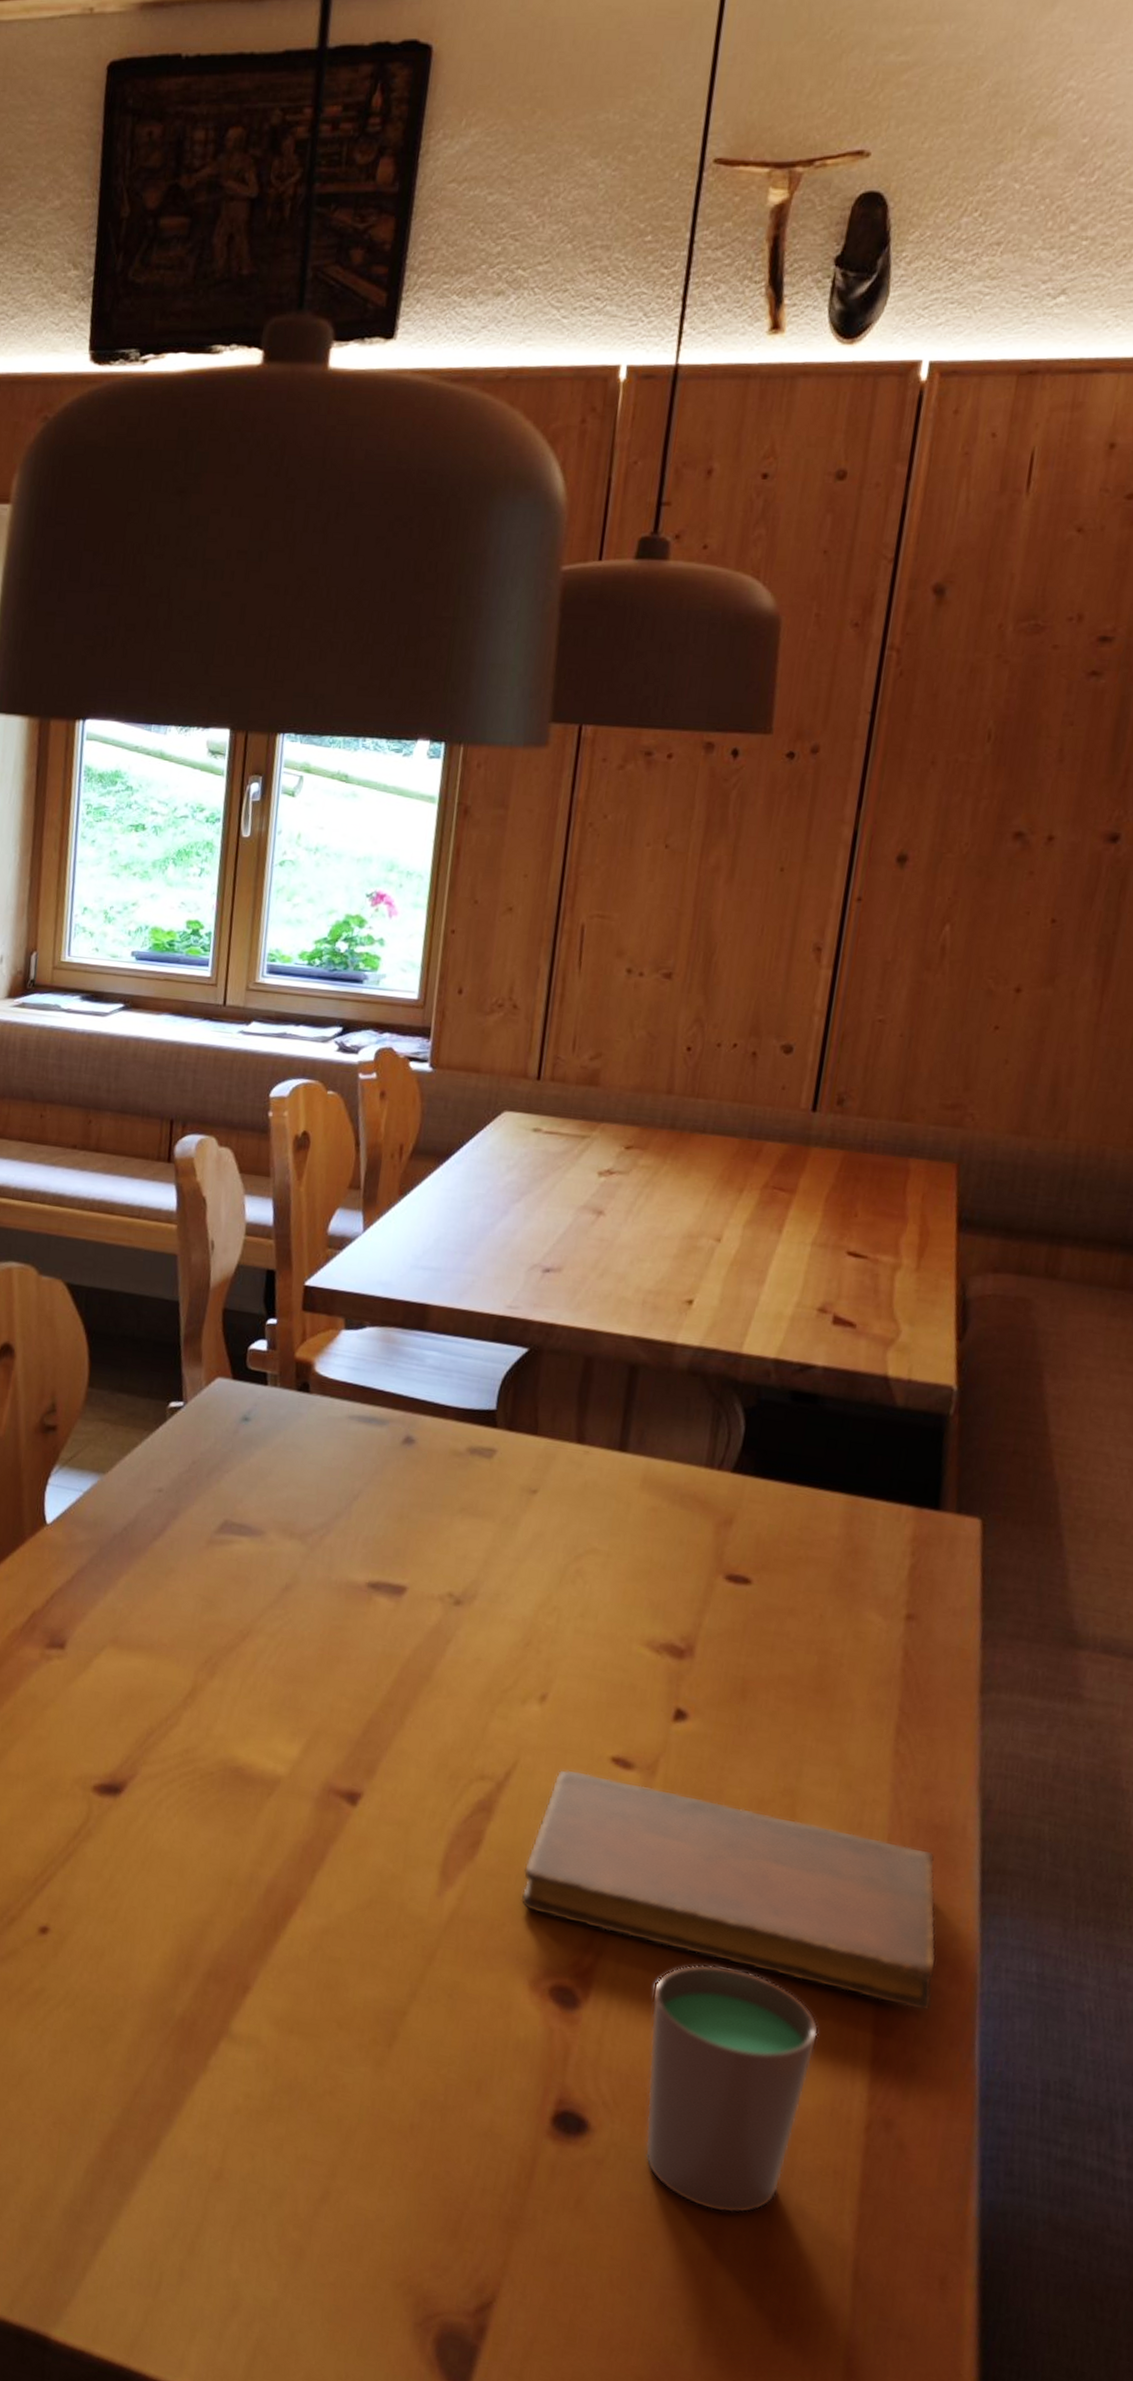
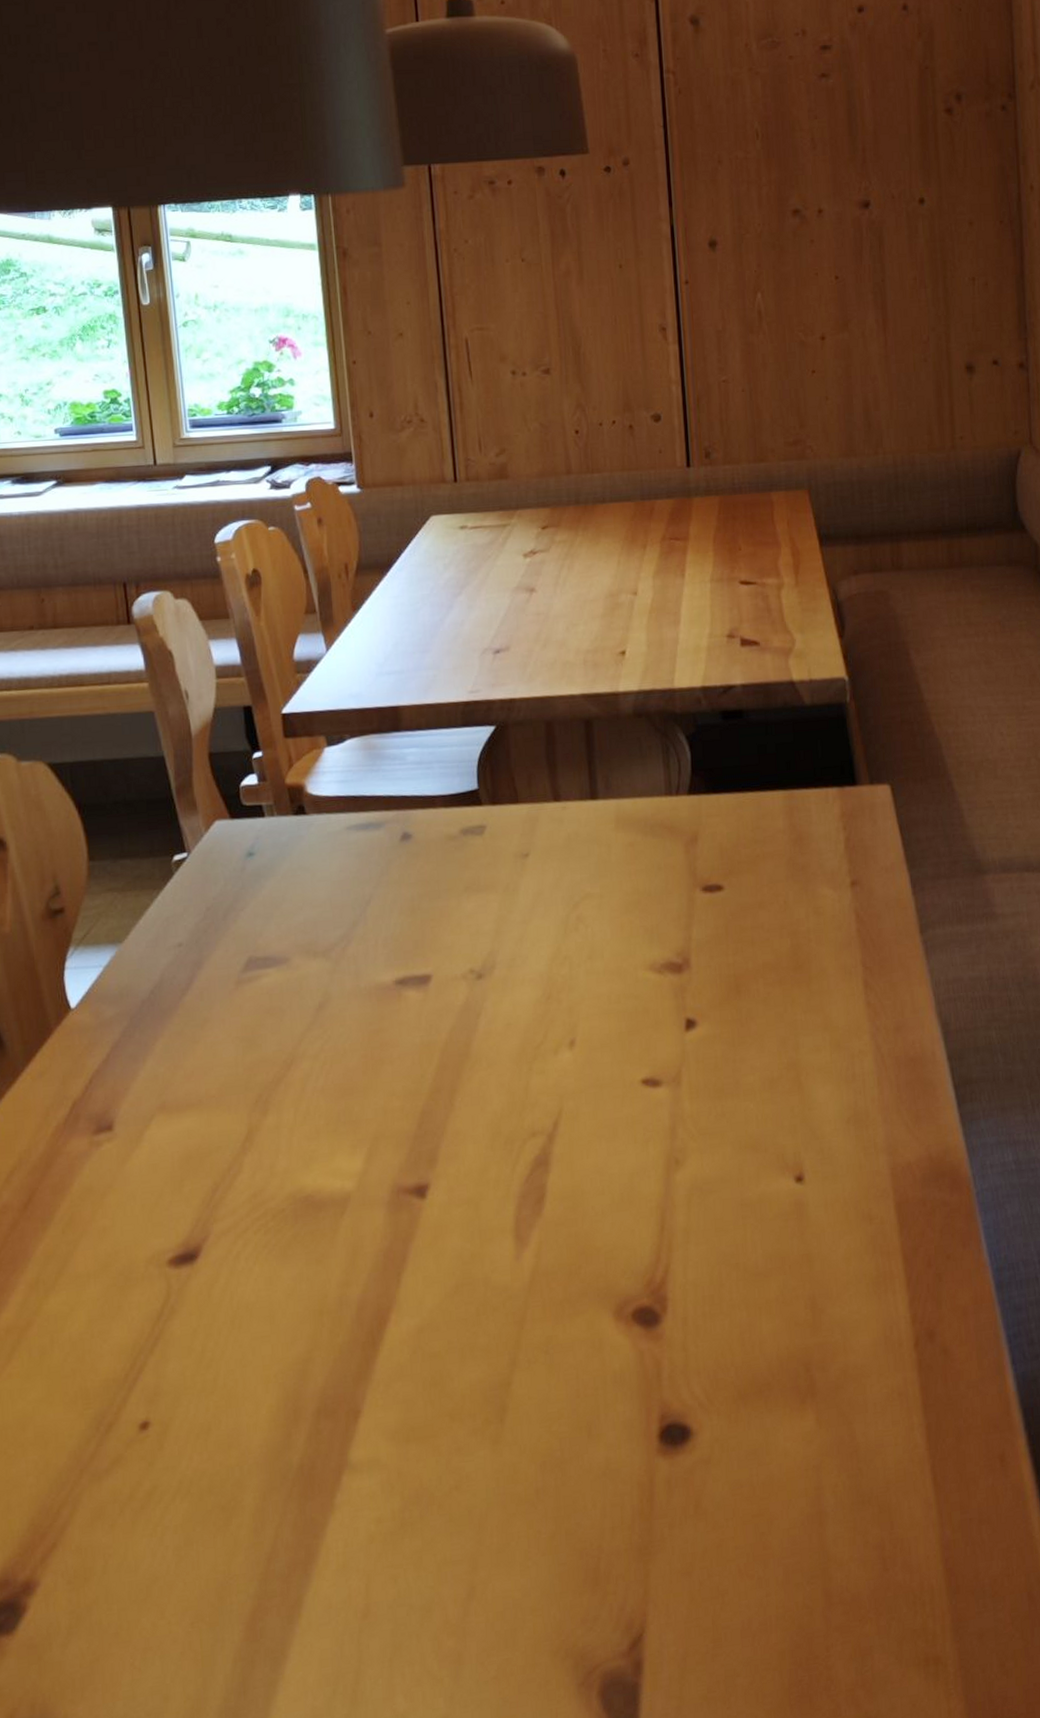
notebook: present [521,1769,937,2011] -> none [587,1082,941,1246]
cup: present [644,1964,820,2214] -> none [719,1238,861,1470]

